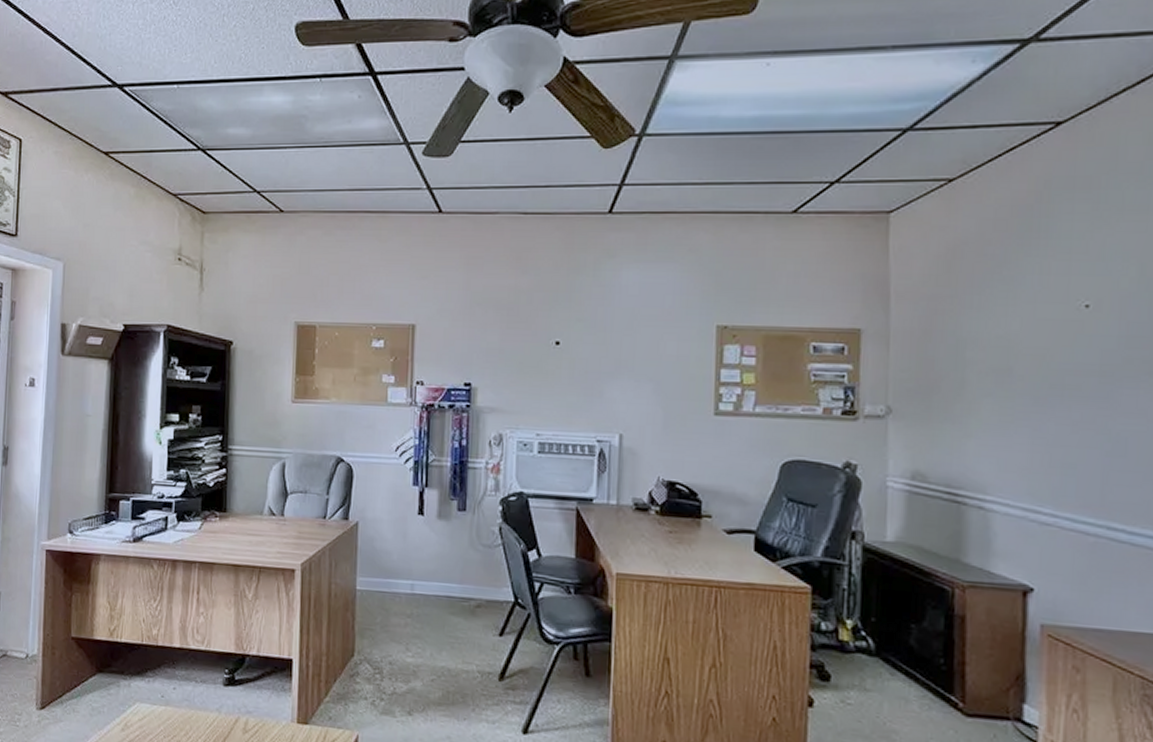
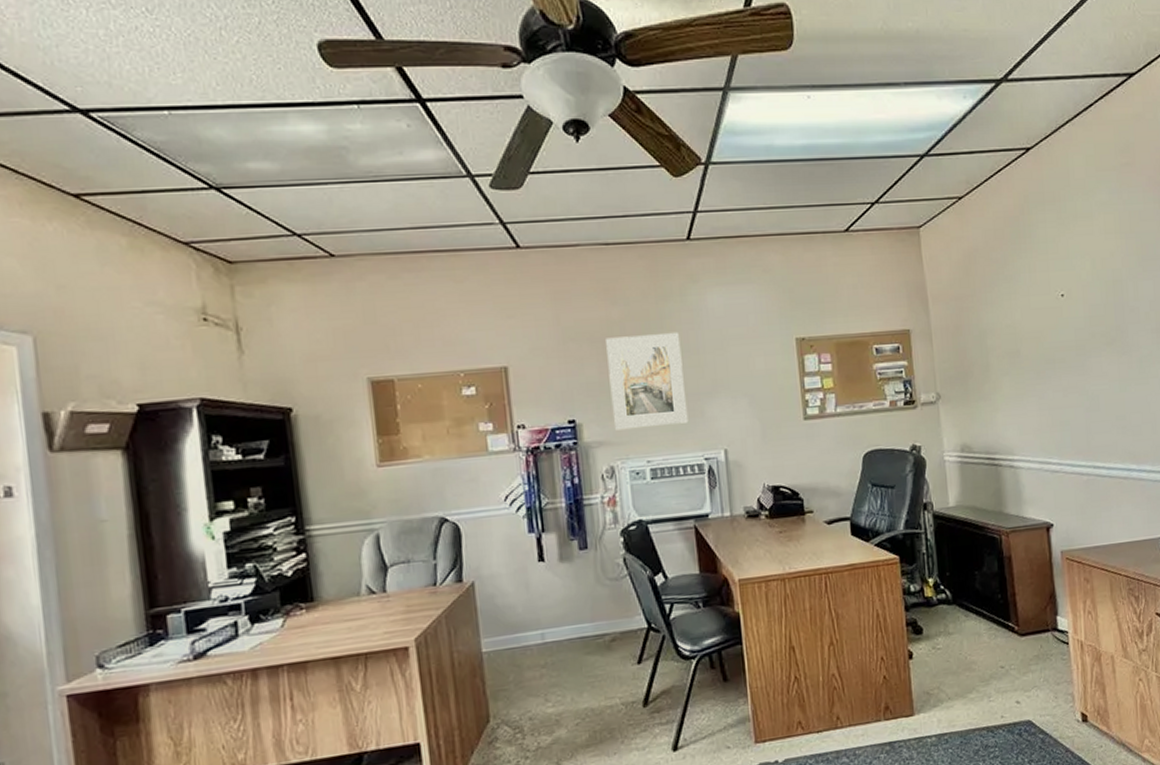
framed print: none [508,306,588,401] -> present [606,331,689,431]

